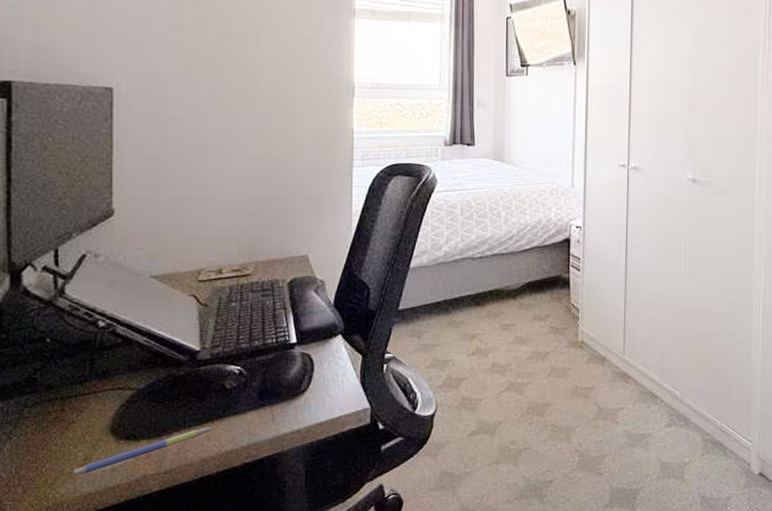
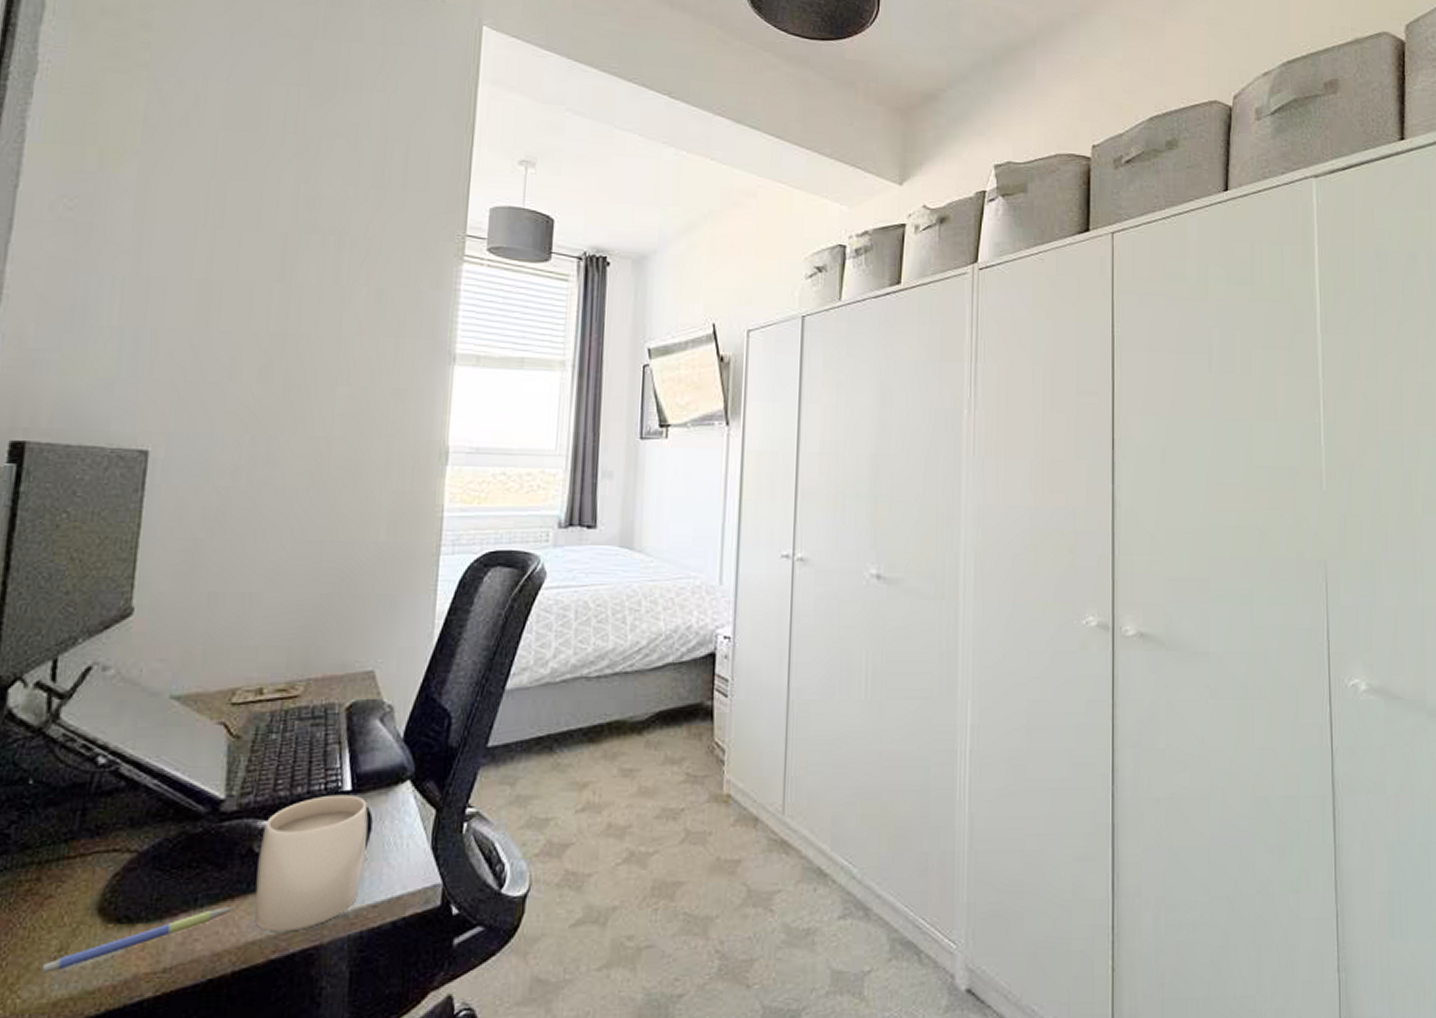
mug: none [229,345,312,444] -> present [255,794,368,932]

